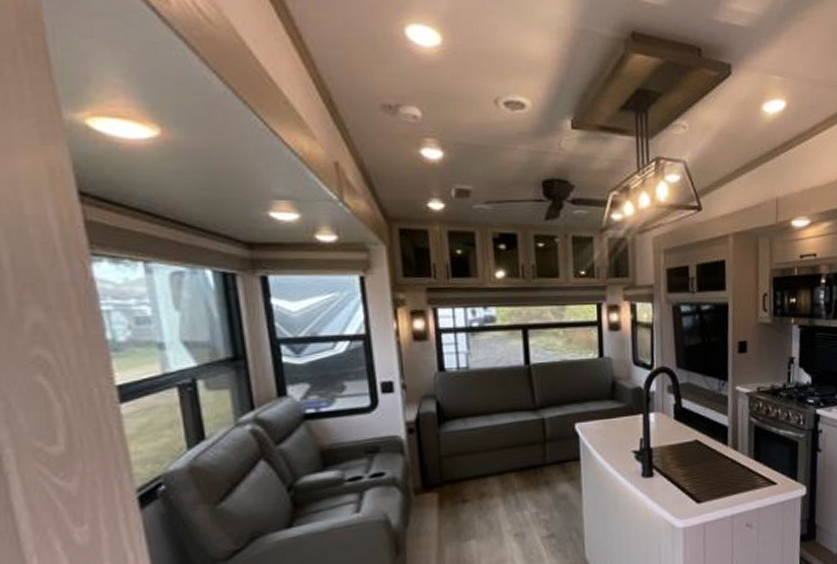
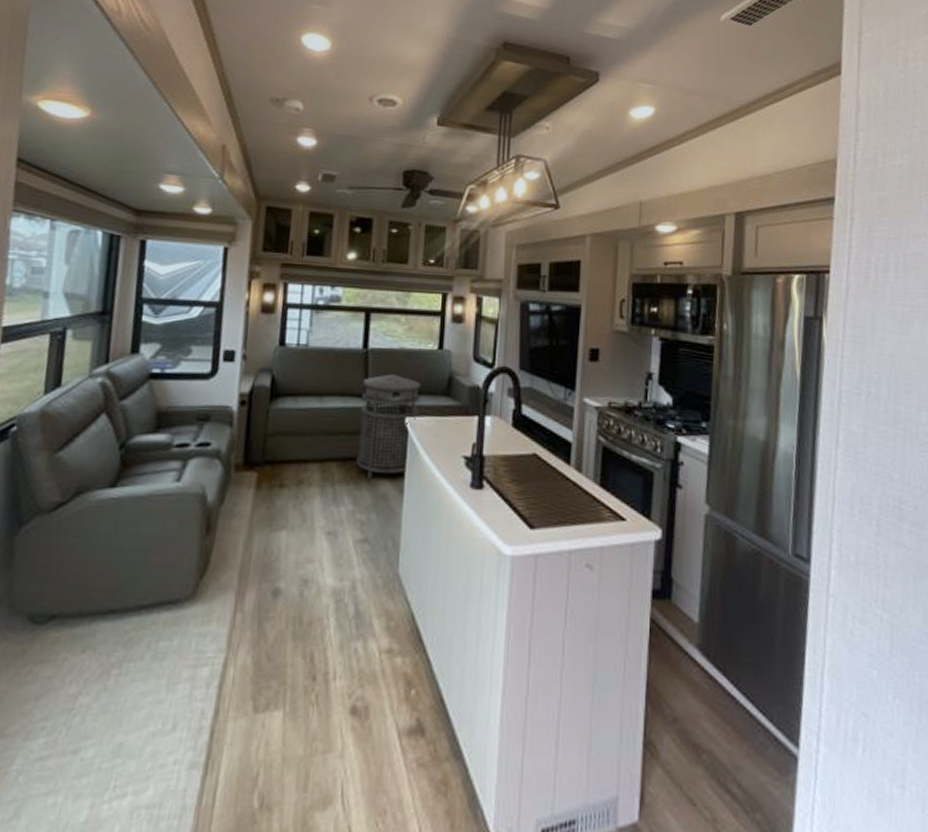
trash can: none [529,386,587,483] -> present [356,374,421,478]

